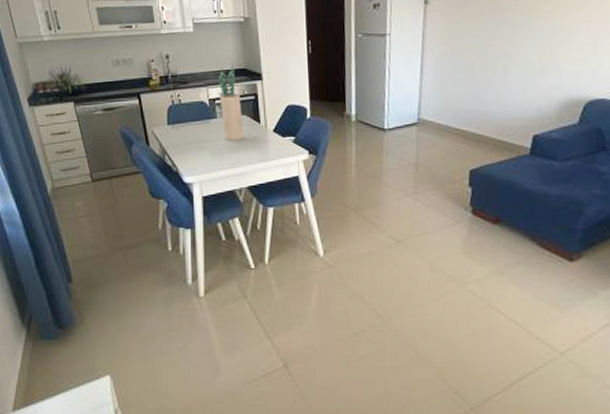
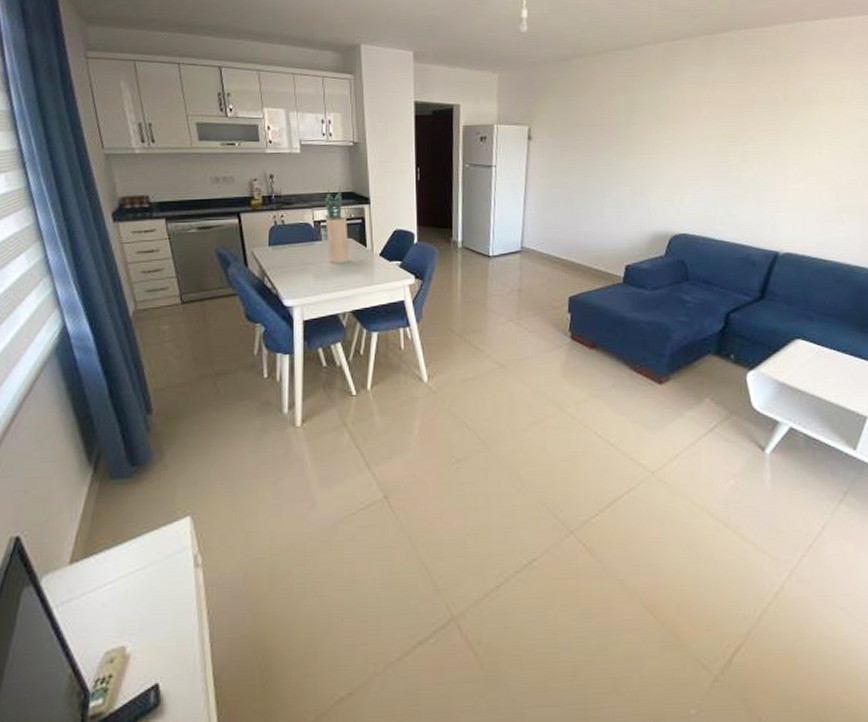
plant: present [45,64,86,95] -> none [133,179,181,211]

